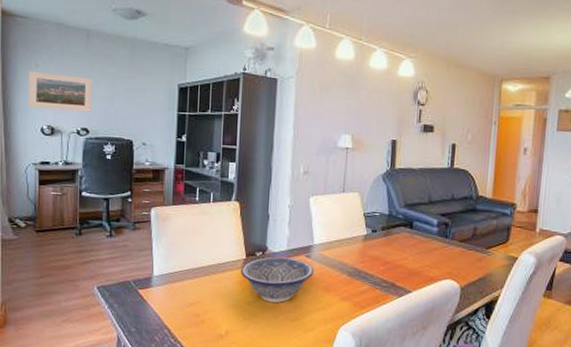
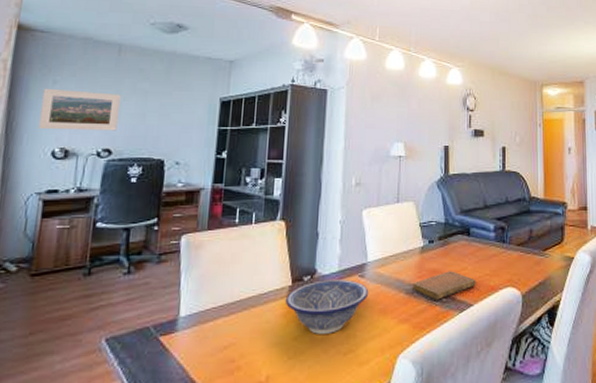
notebook: none [354,259,416,284] -> present [412,271,476,300]

